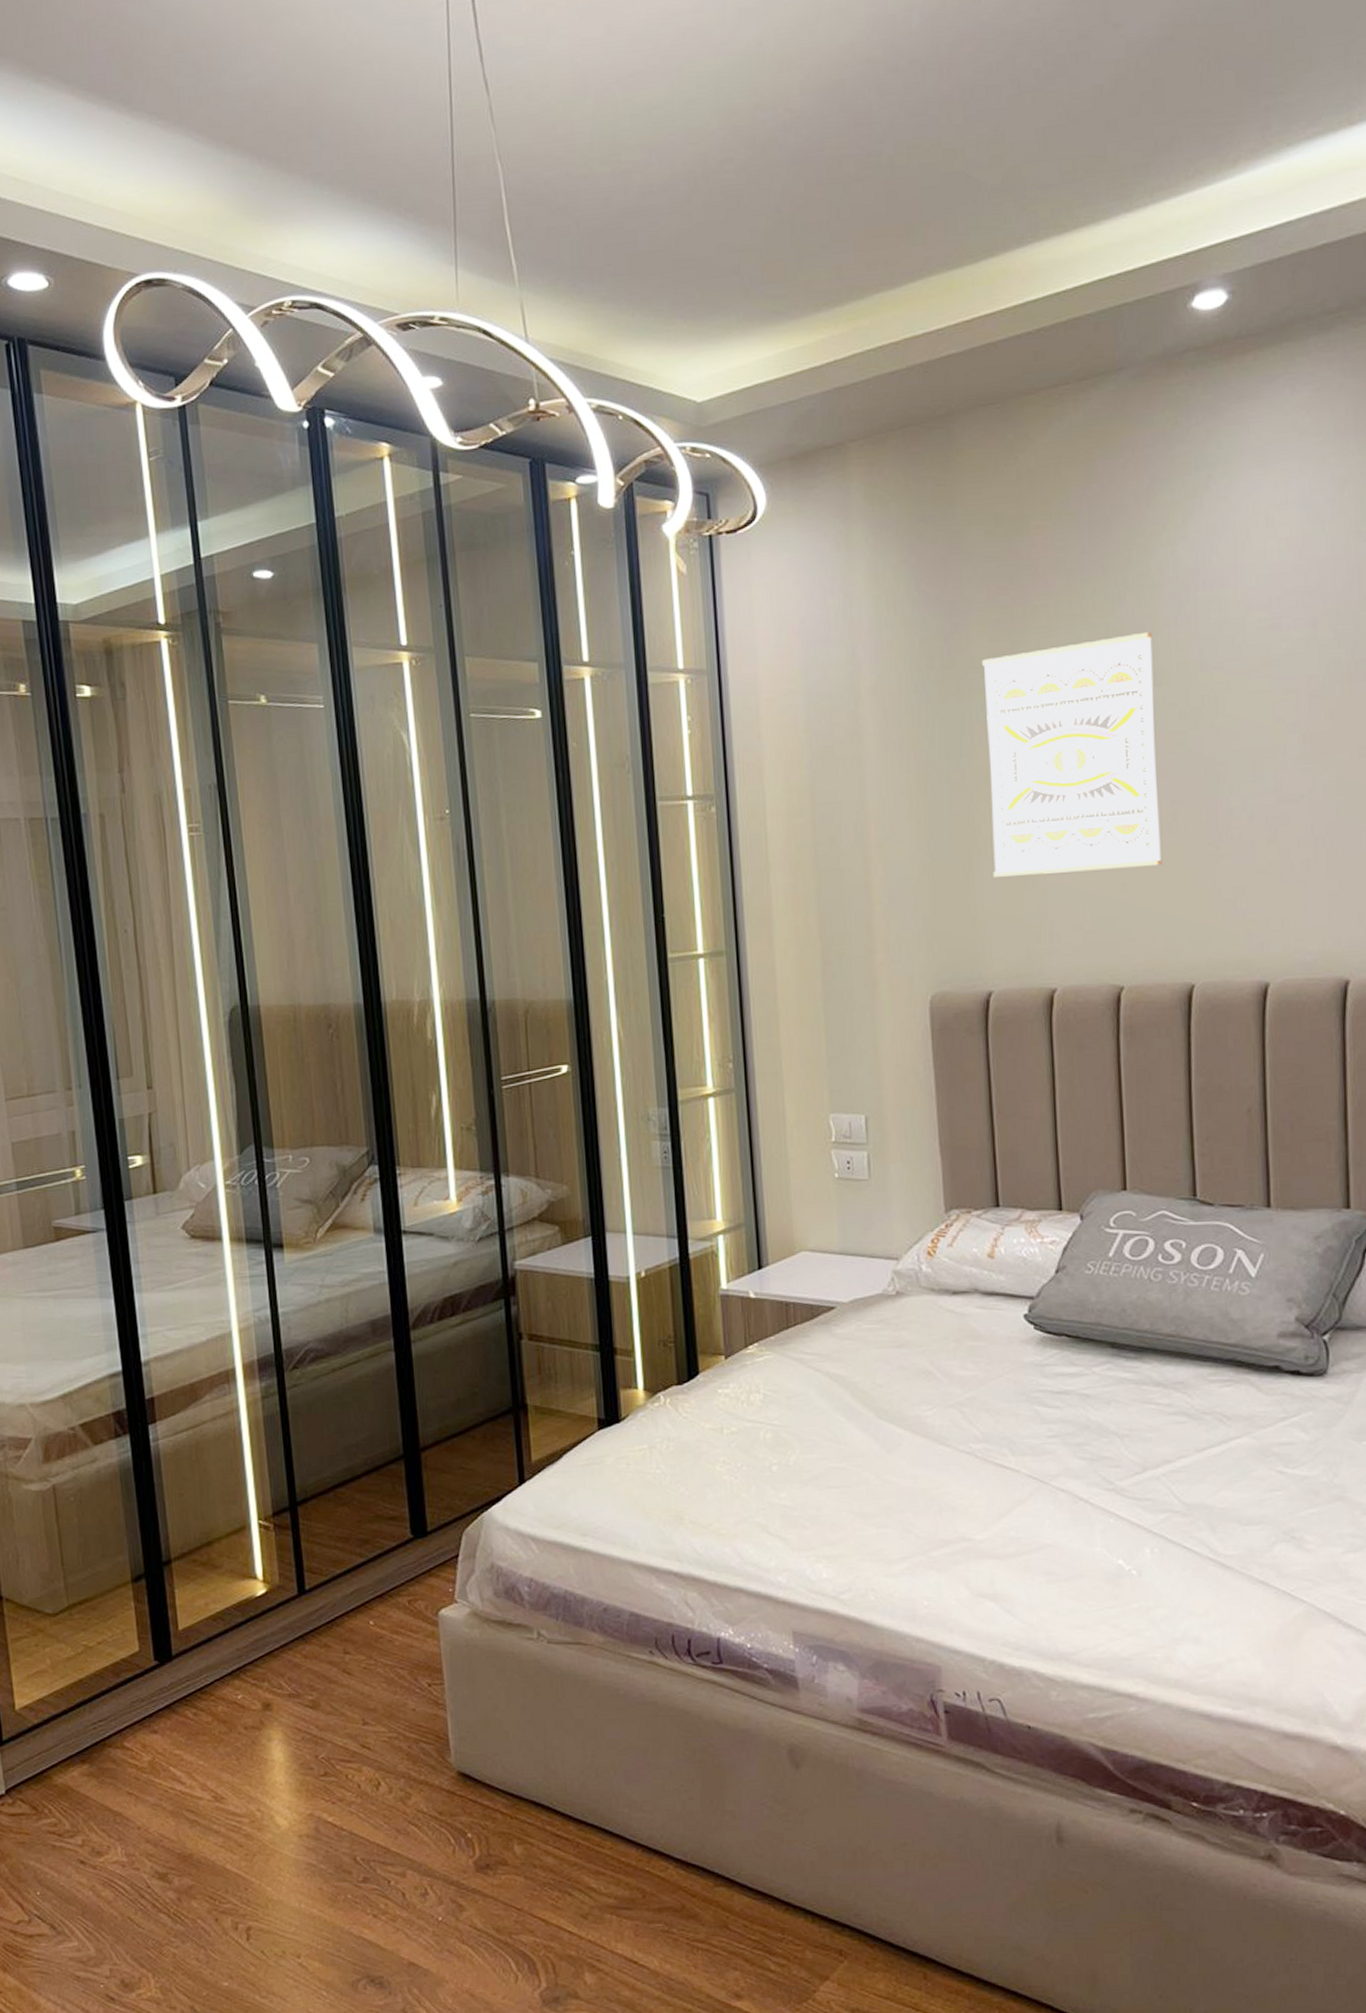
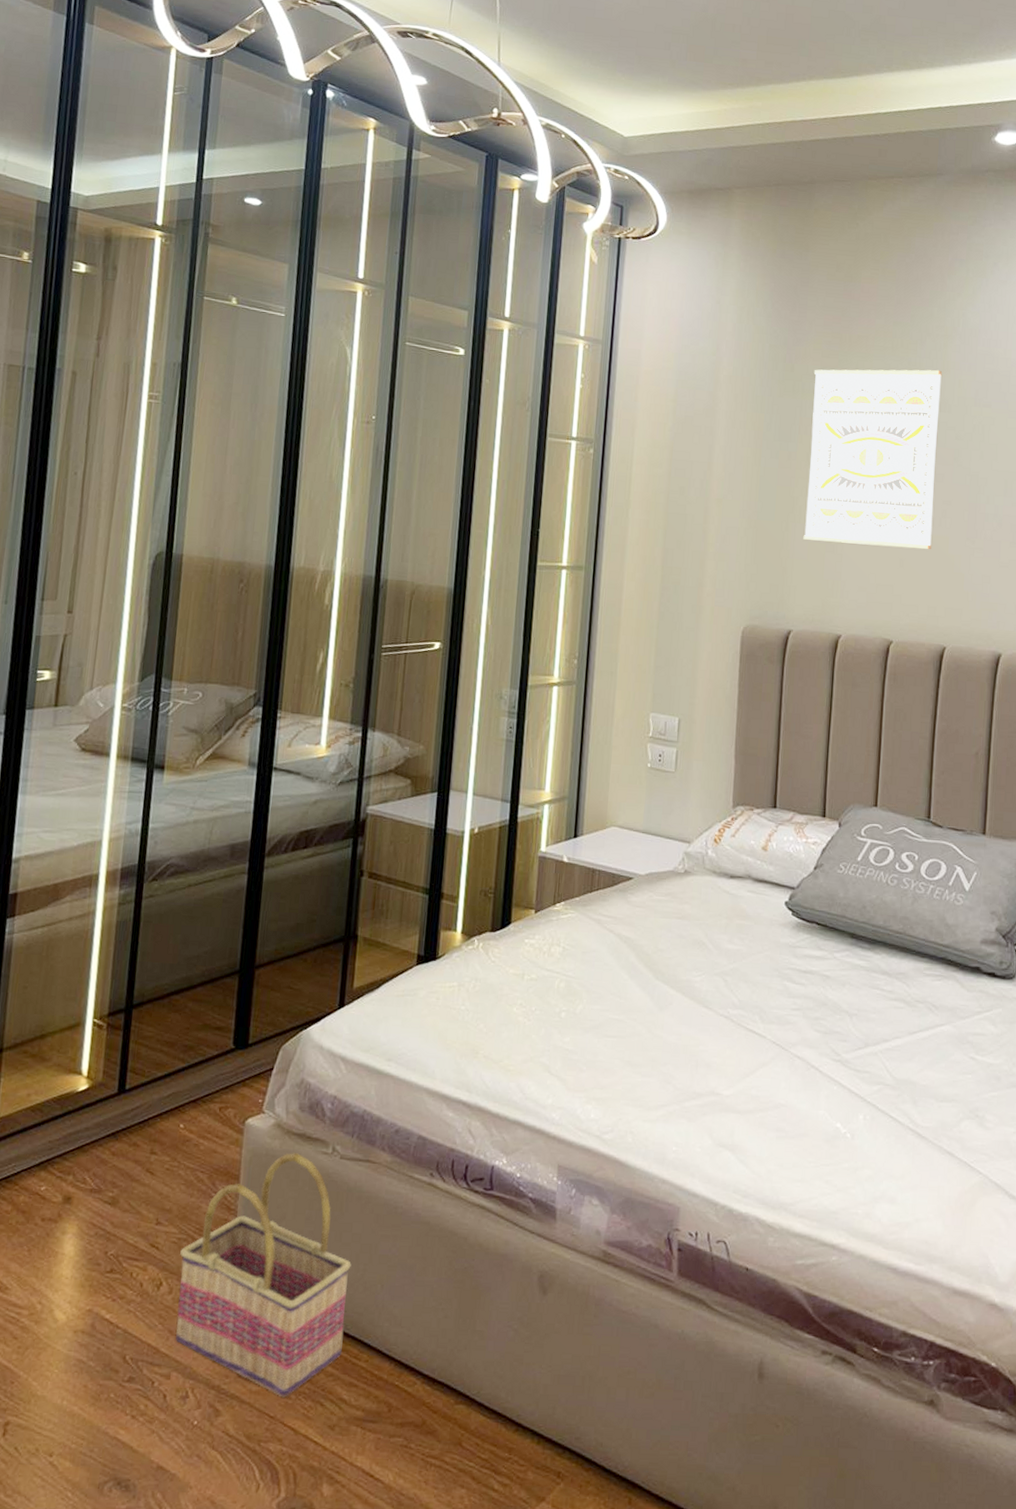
basket: none [393,1641,582,1889] -> present [176,1152,351,1398]

